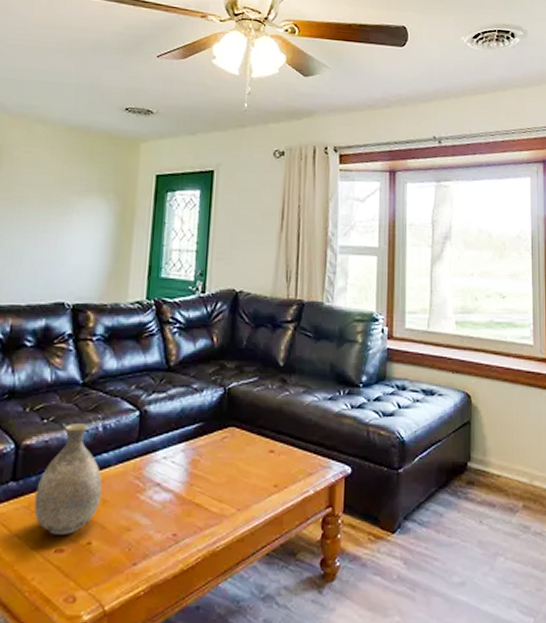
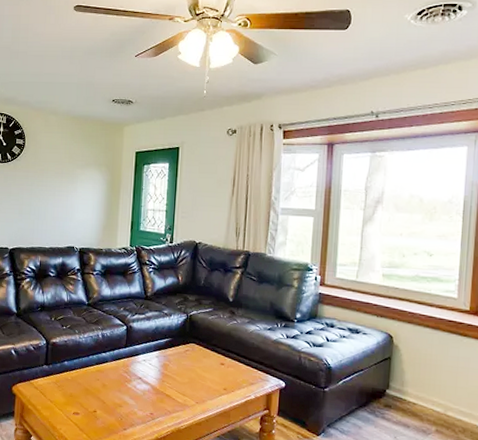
vase: present [34,423,103,535] -> none [59,331,103,404]

